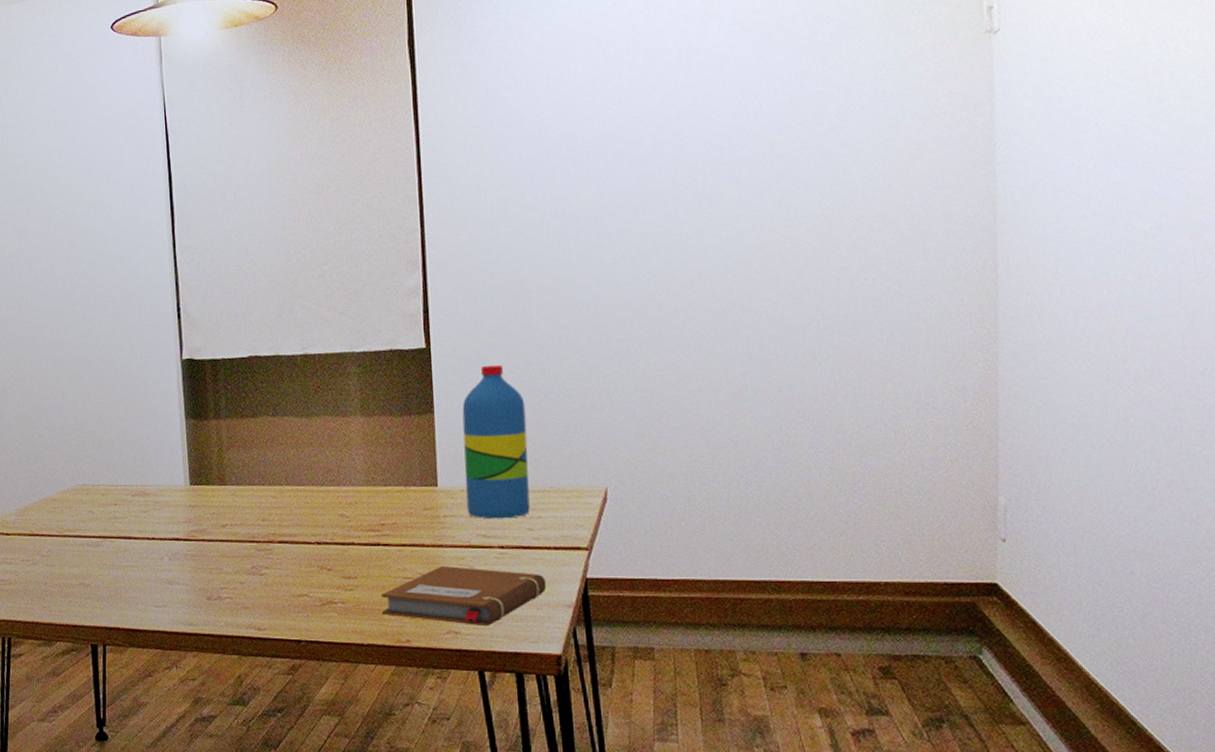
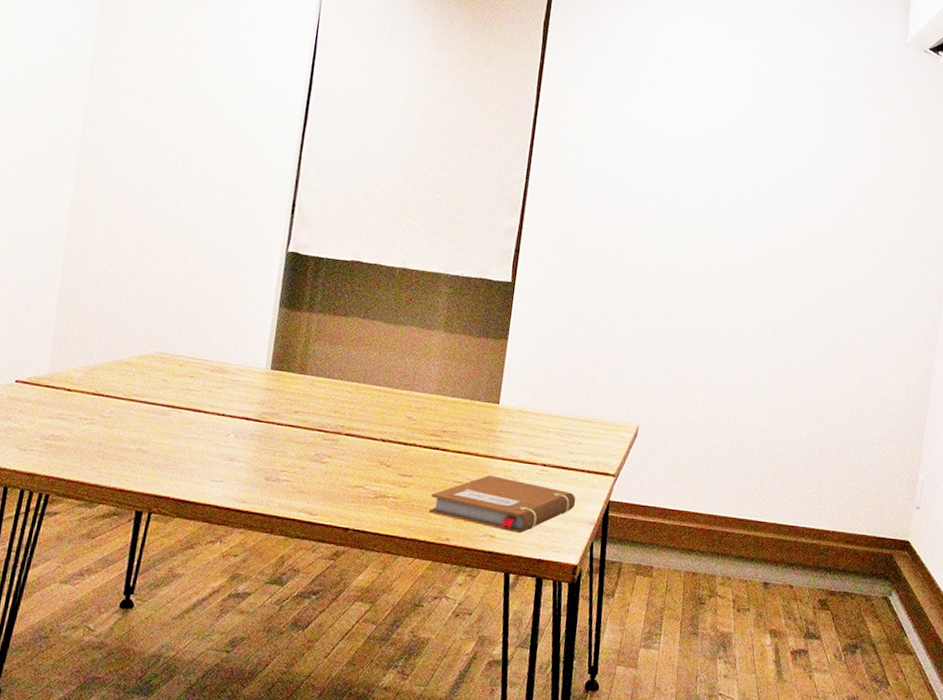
water bottle: present [462,364,530,520] -> none [520,306,586,441]

